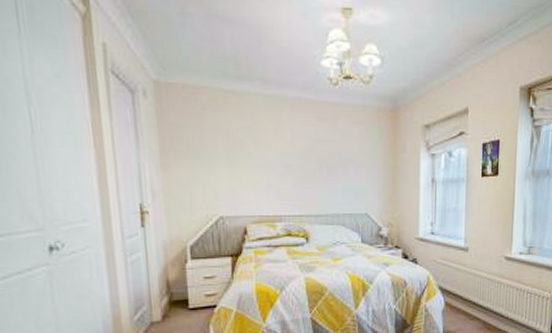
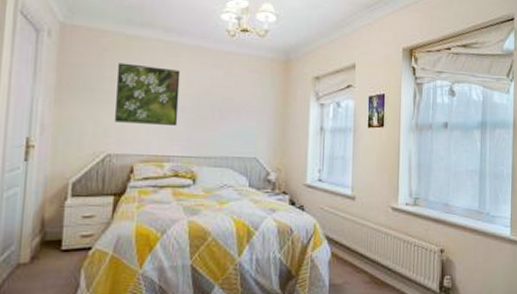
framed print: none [218,121,286,184] -> present [115,62,181,125]

